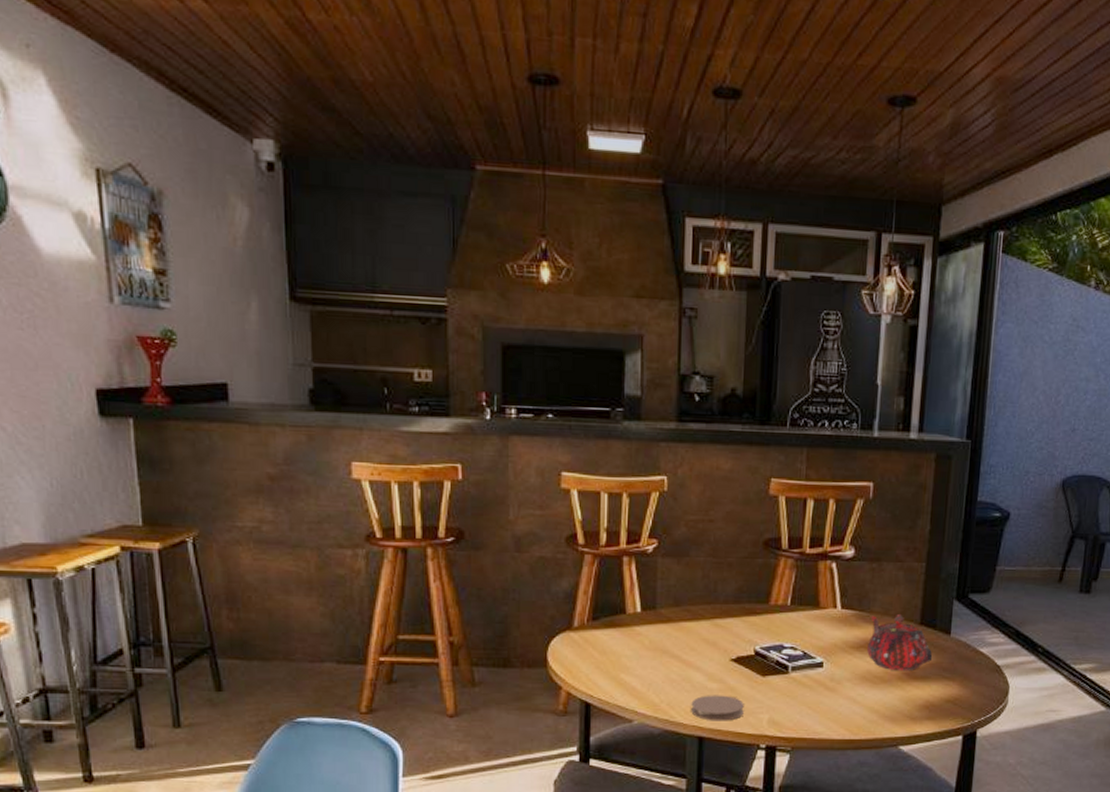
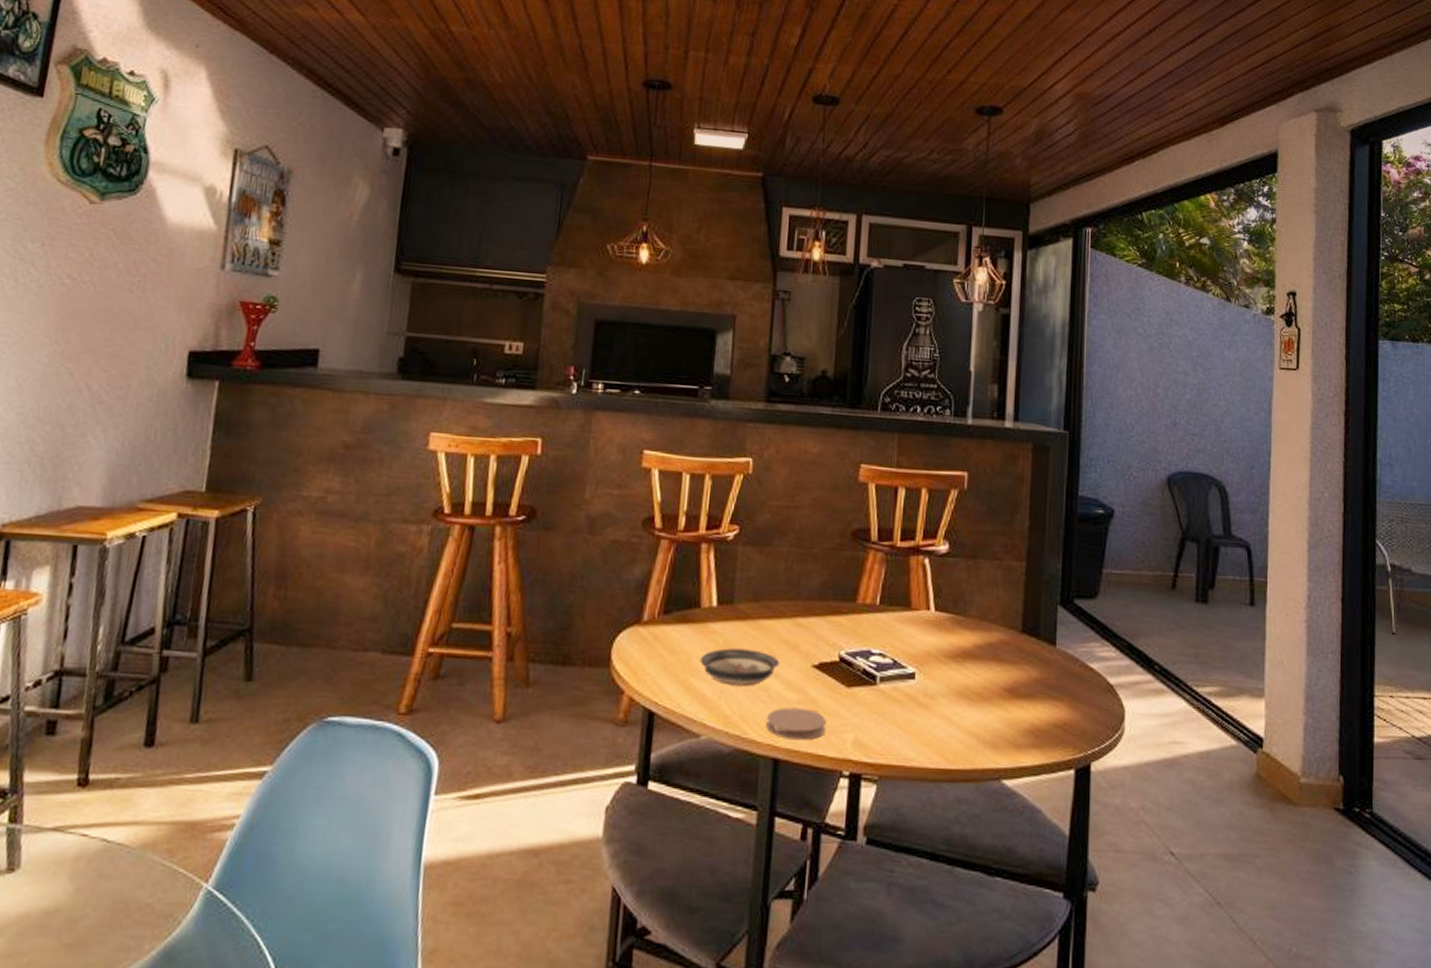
saucer: none [629,648,700,679] -> present [700,648,779,687]
teapot: present [867,615,933,671] -> none [964,620,1037,688]

